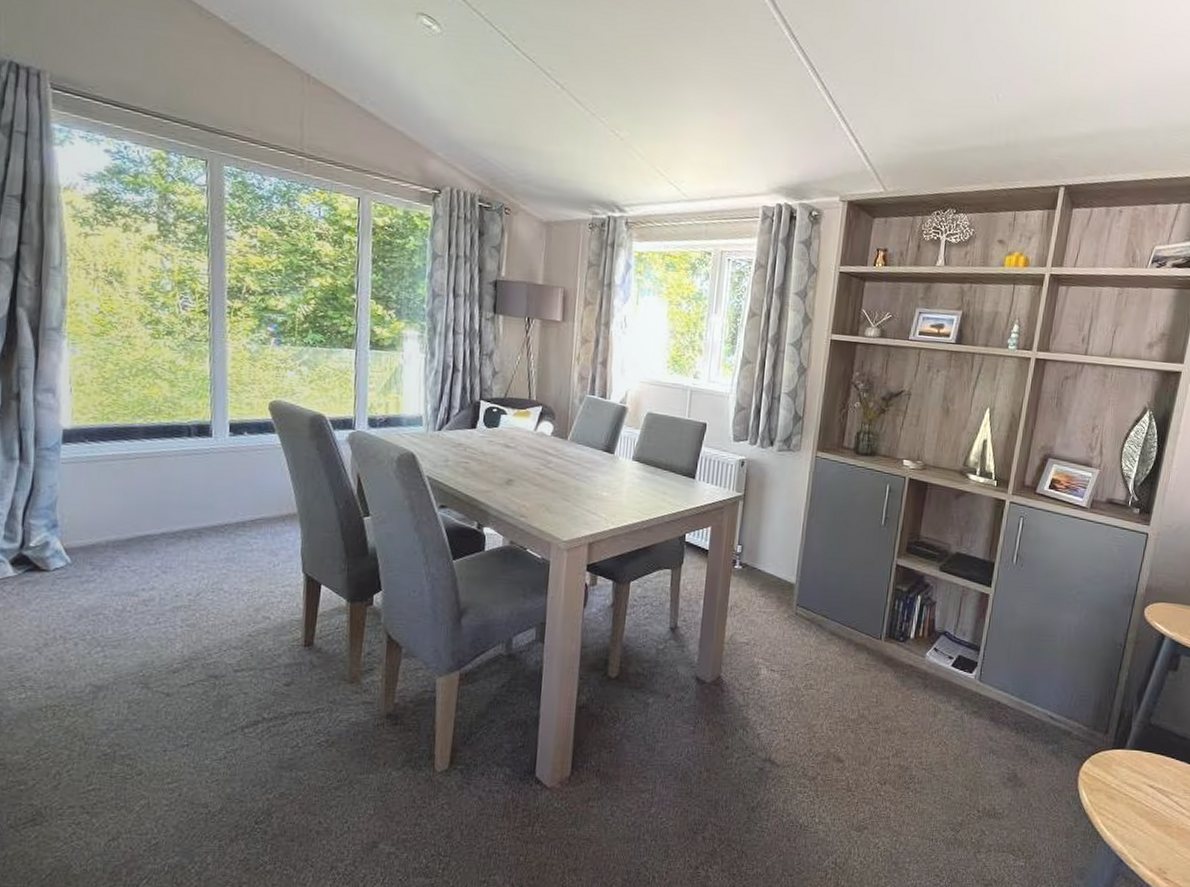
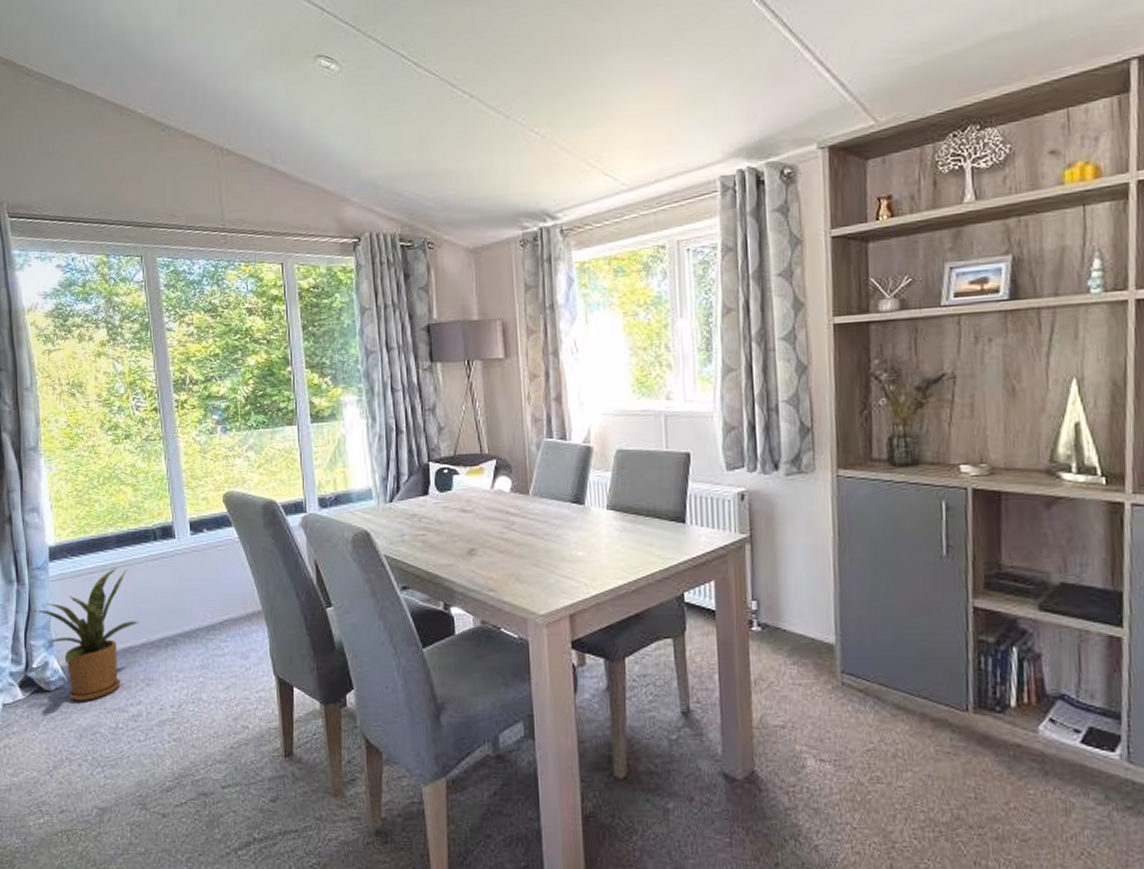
house plant: none [23,457,161,583] -> present [23,567,138,701]

